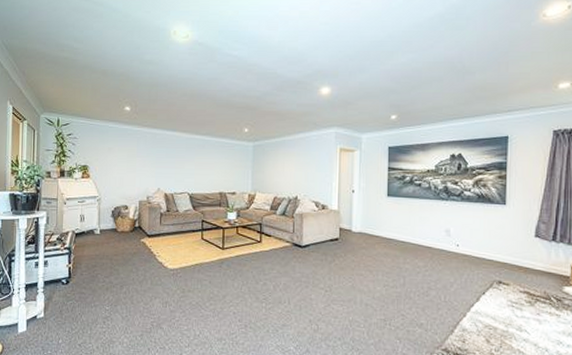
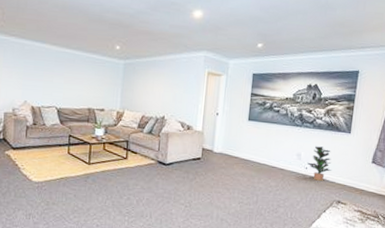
potted plant: none [459,220,487,259] -> present [307,146,331,181]

